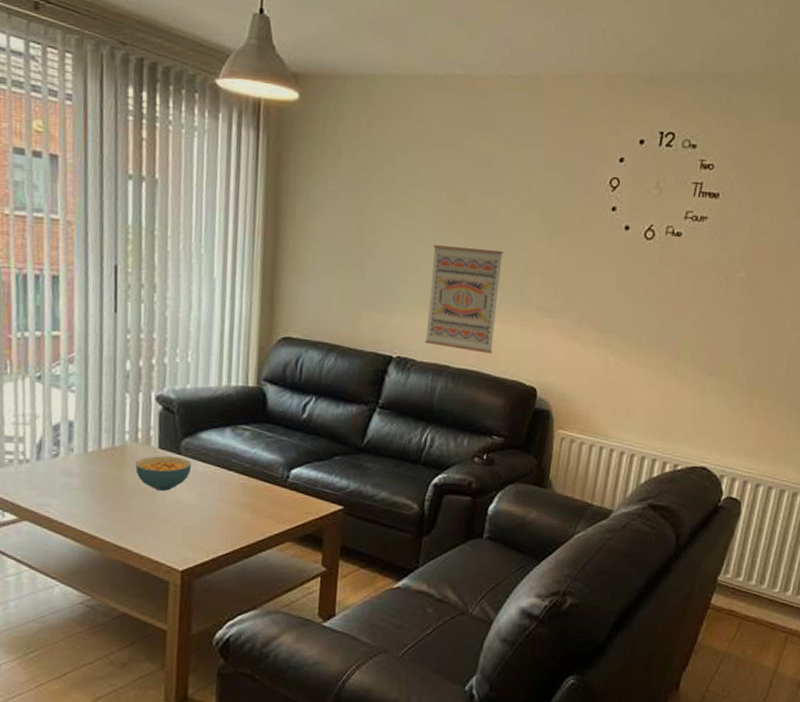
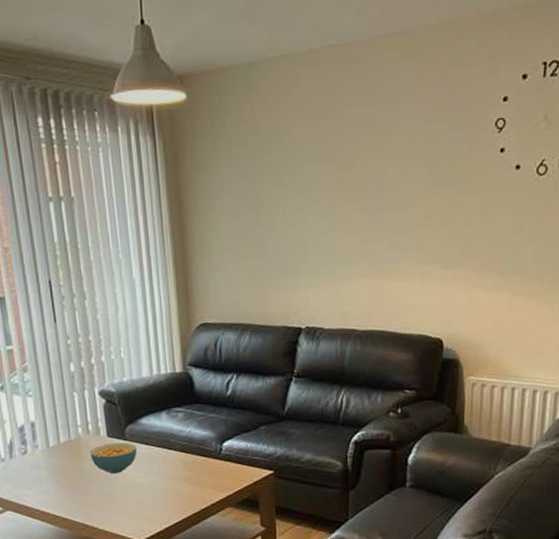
wall art: present [425,245,503,354] -> none [328,210,396,313]

